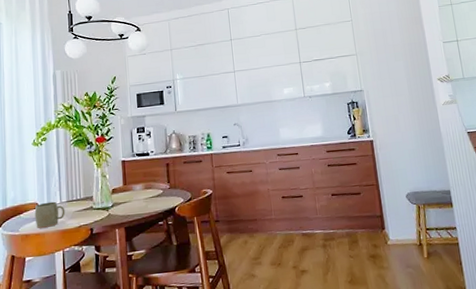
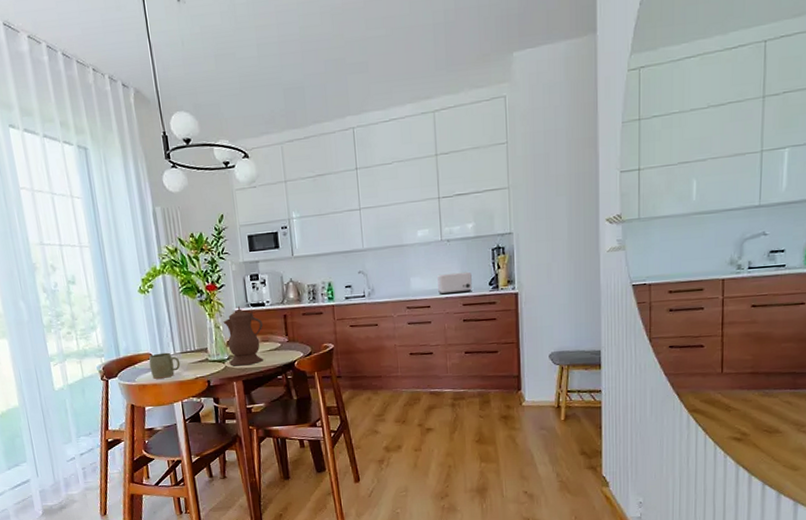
teapot: none [109,156,147,214] -> present [223,306,263,367]
toaster: none [303,122,334,143] -> present [437,271,472,295]

